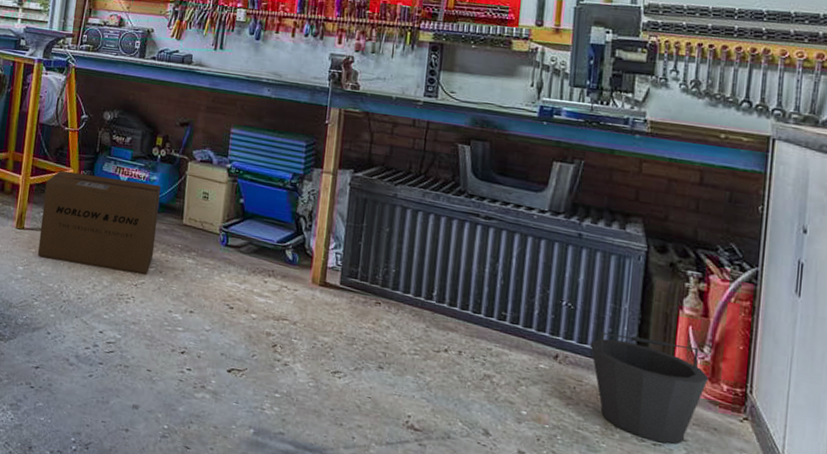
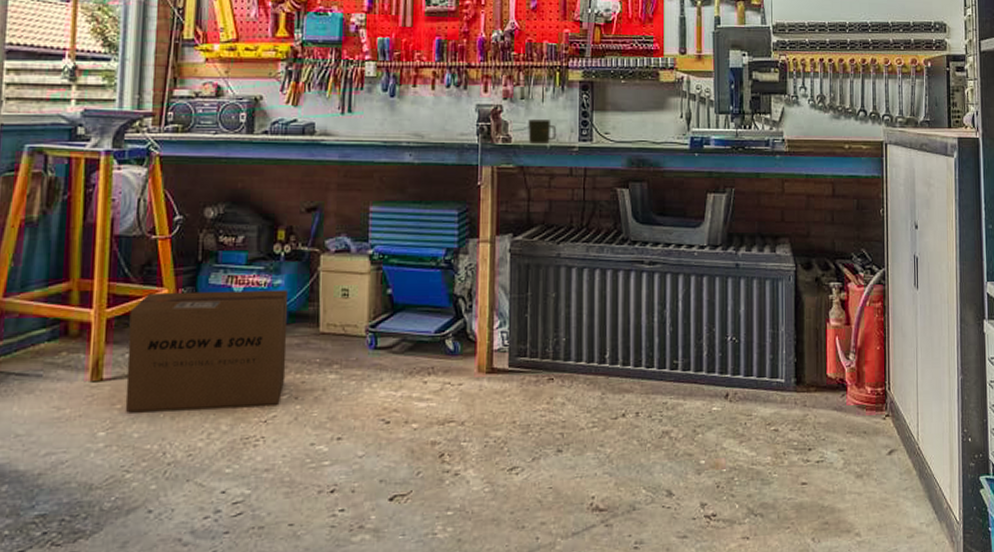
mug: none [375,71,404,96] -> present [528,119,557,145]
bucket: present [590,331,709,444] -> none [755,356,856,459]

